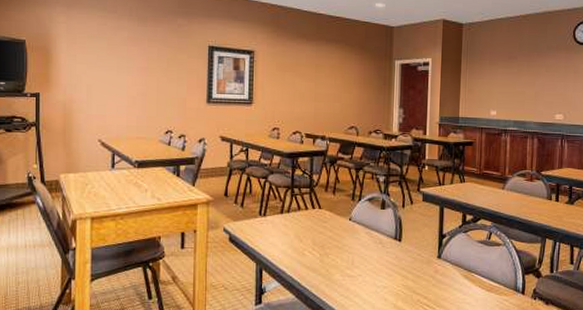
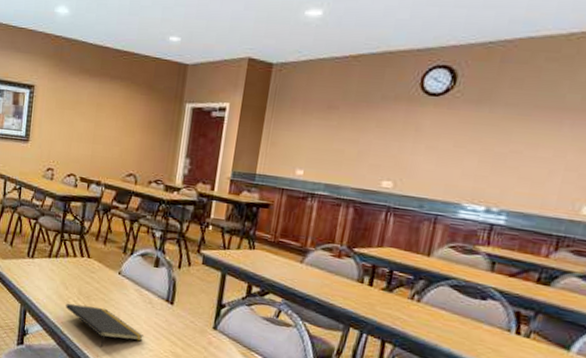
notepad: none [301,254,377,293] -> present [65,303,143,348]

